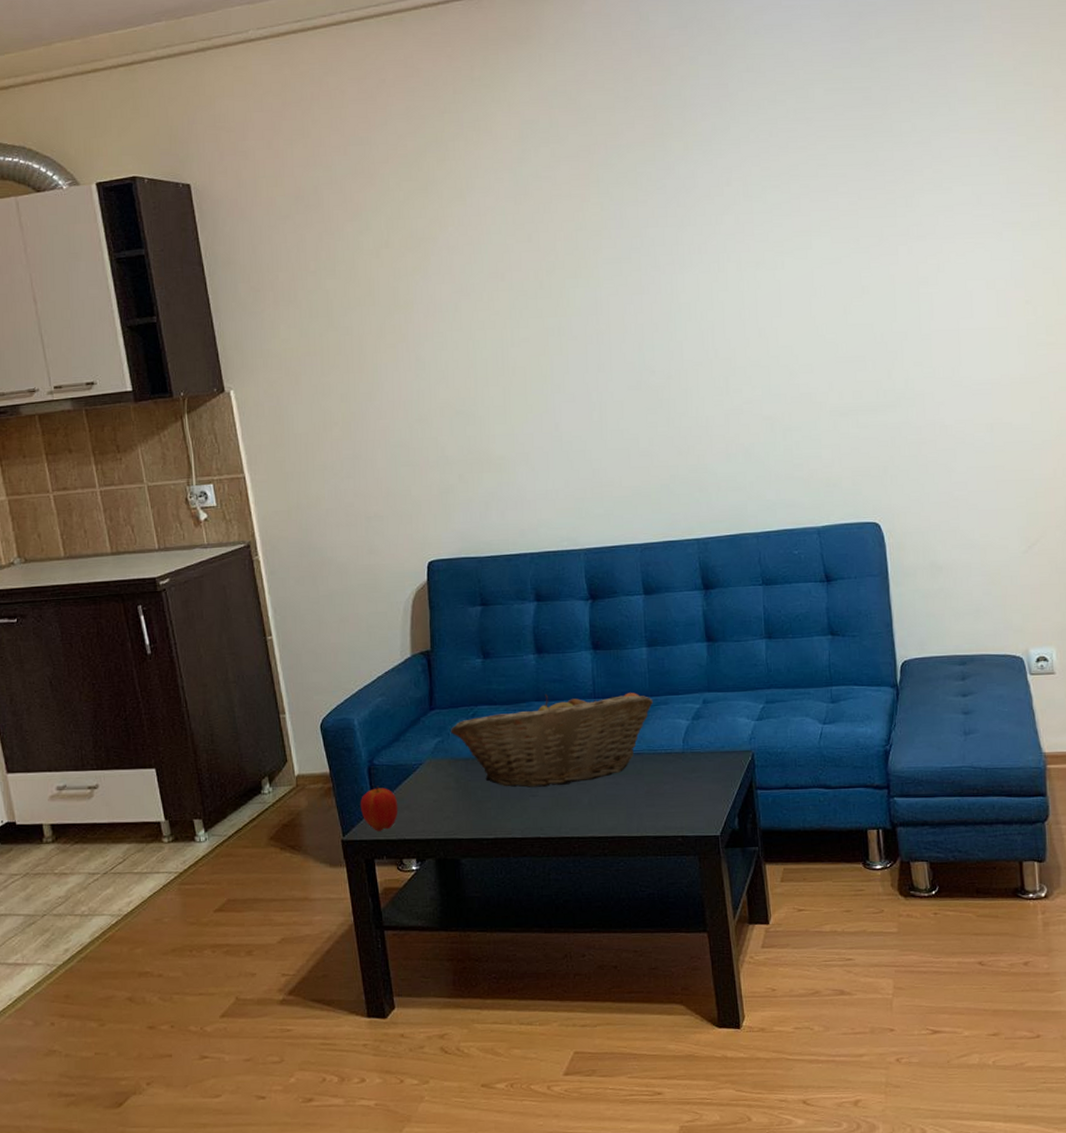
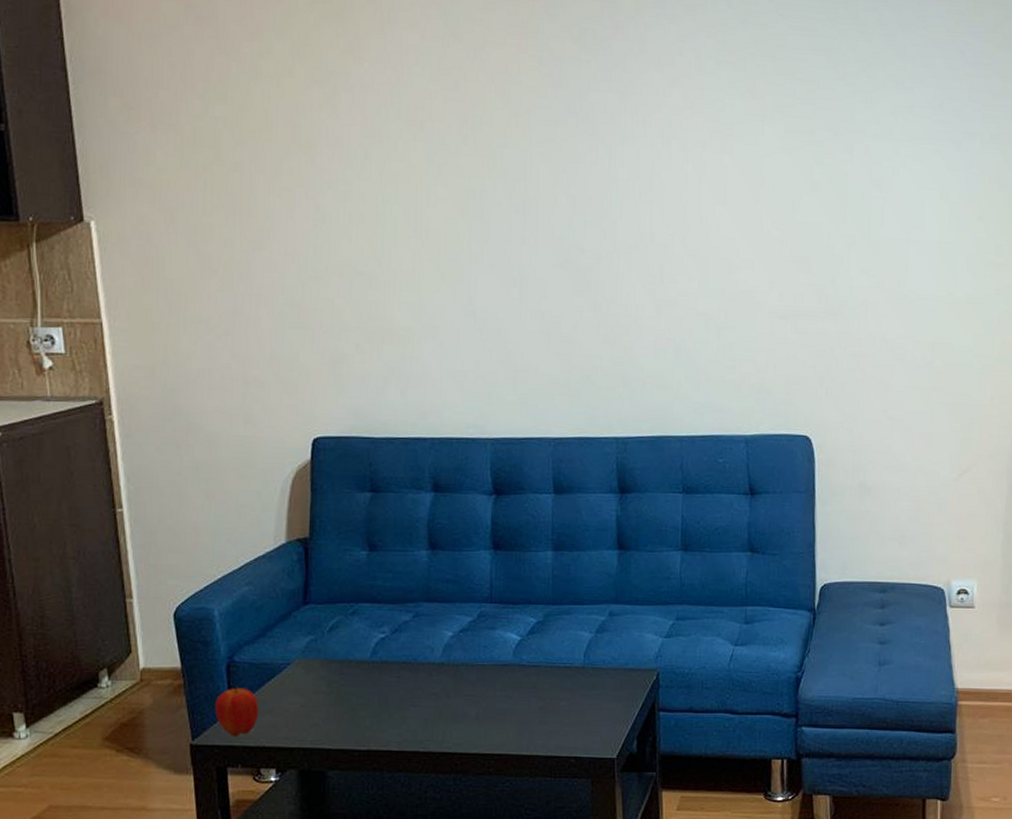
fruit basket: present [451,692,653,788] -> none [326,594,555,696]

